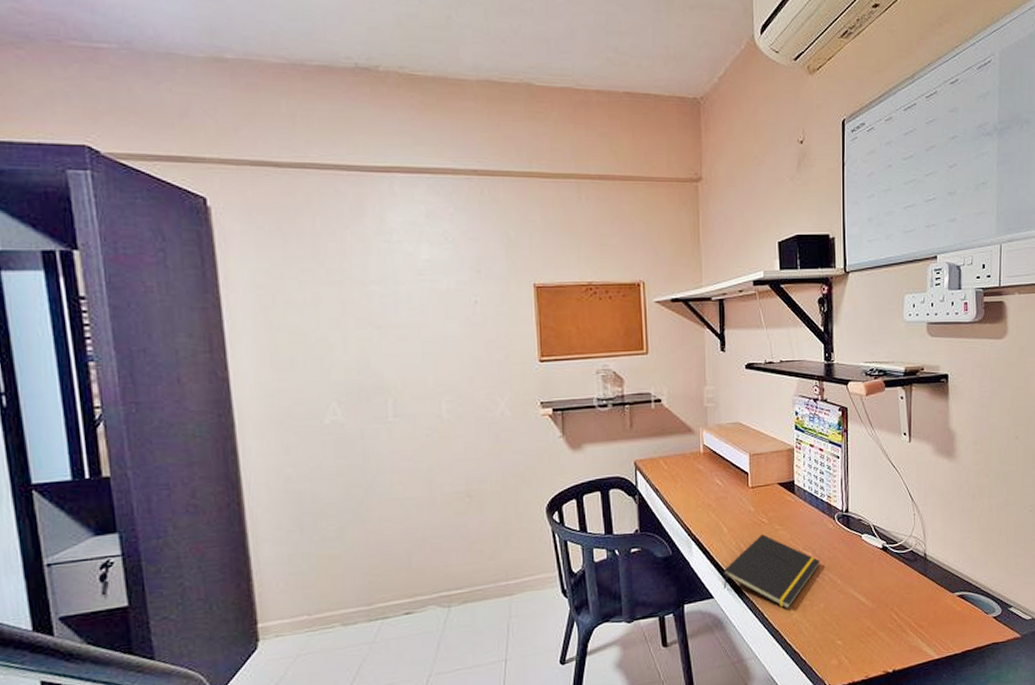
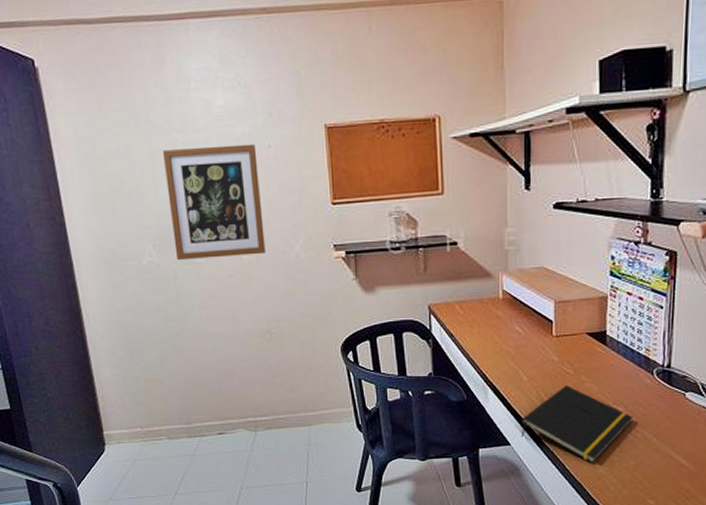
wall art: none [356,299,468,420] -> present [162,144,266,261]

